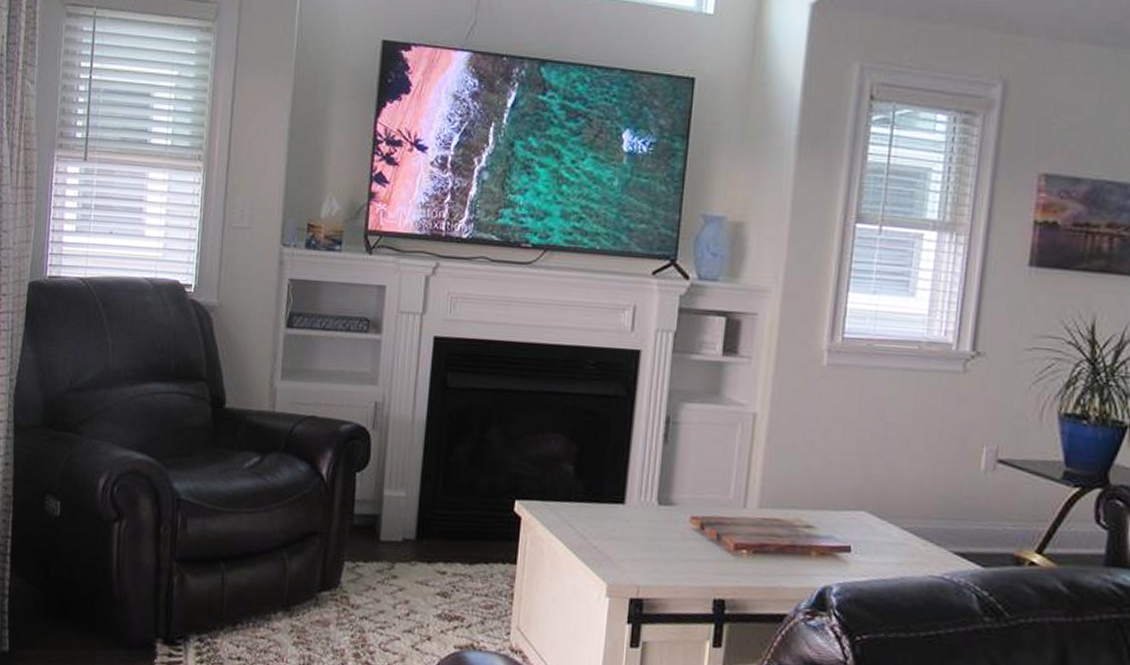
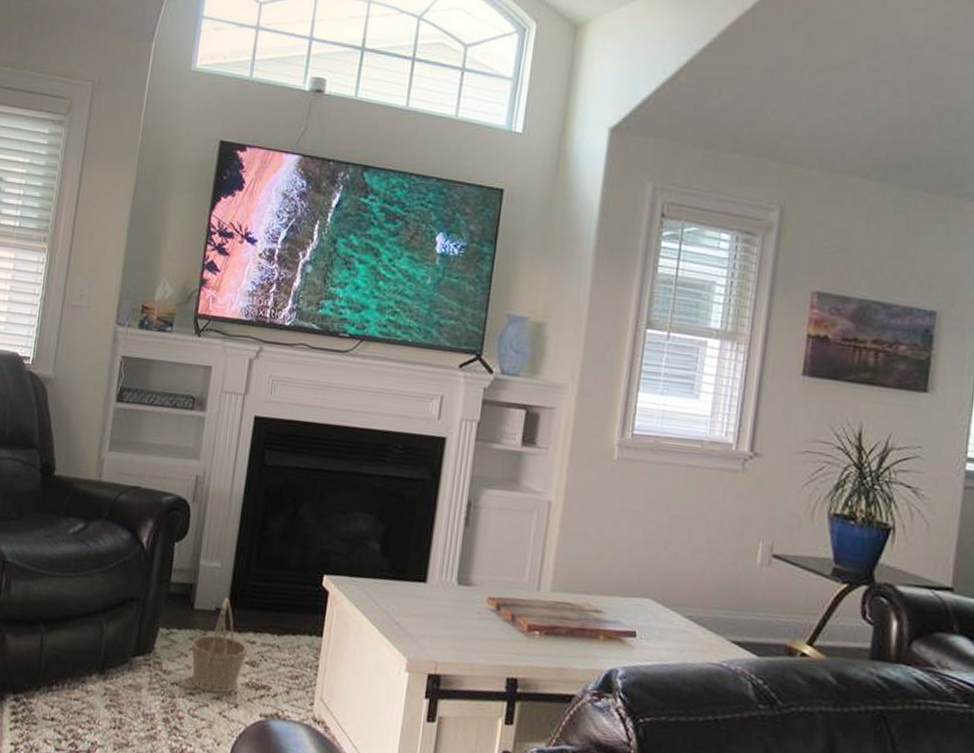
basket: none [378,527,439,626] -> present [190,597,248,693]

